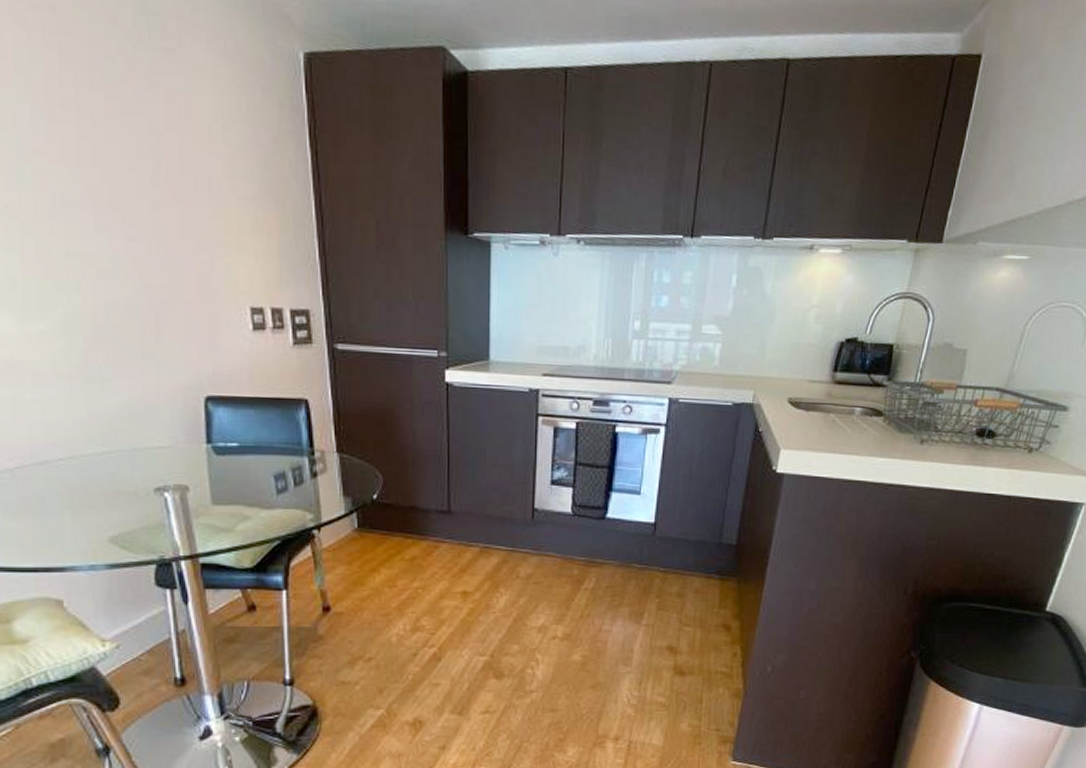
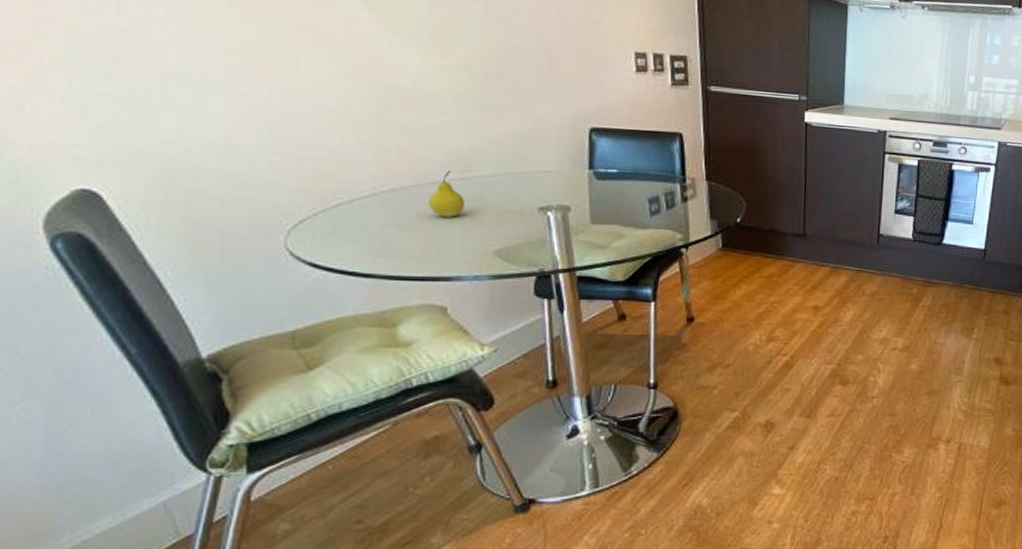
fruit: none [35,450,74,502] -> present [429,171,465,218]

